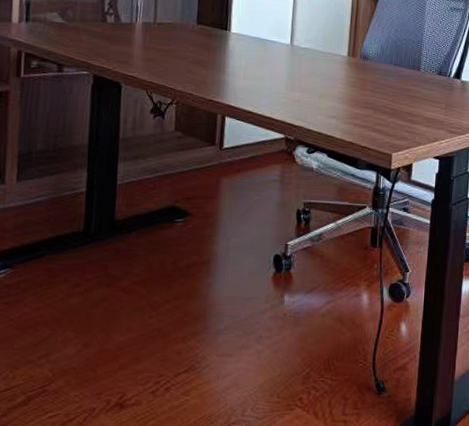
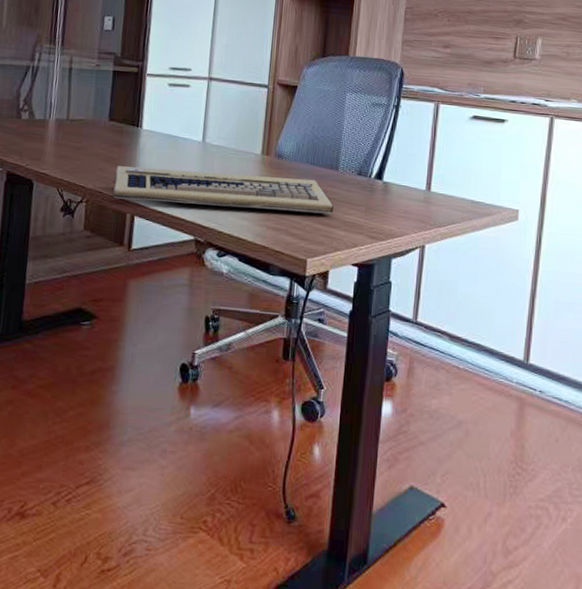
computer keyboard: none [202,68,416,112] -> present [112,165,334,215]

